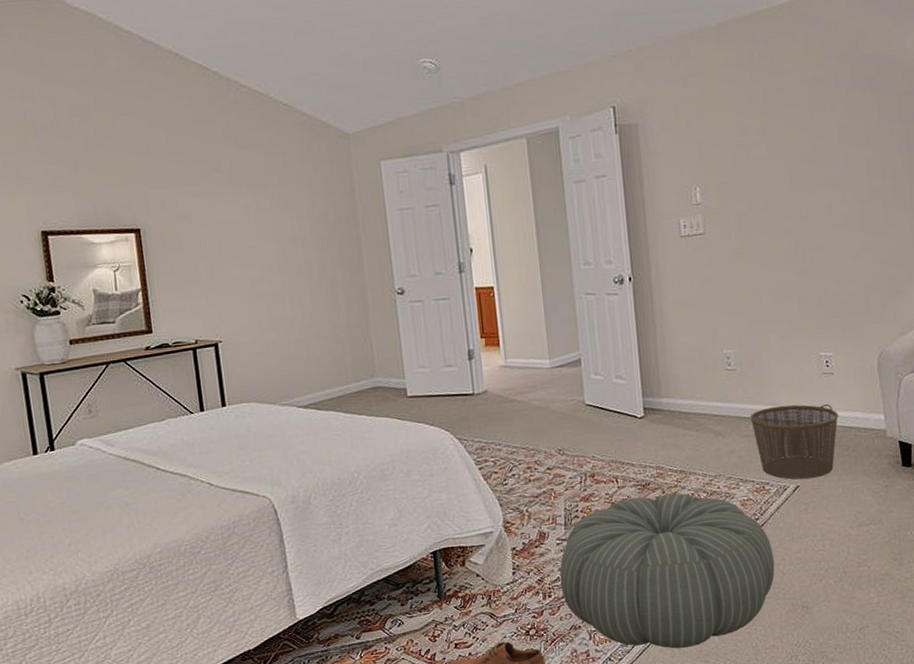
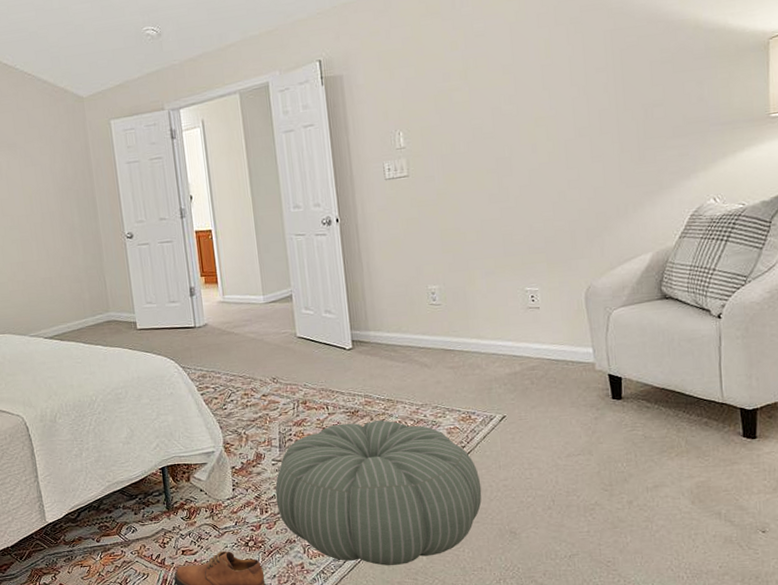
basket: present [749,403,839,480] -> none [455,337,546,410]

